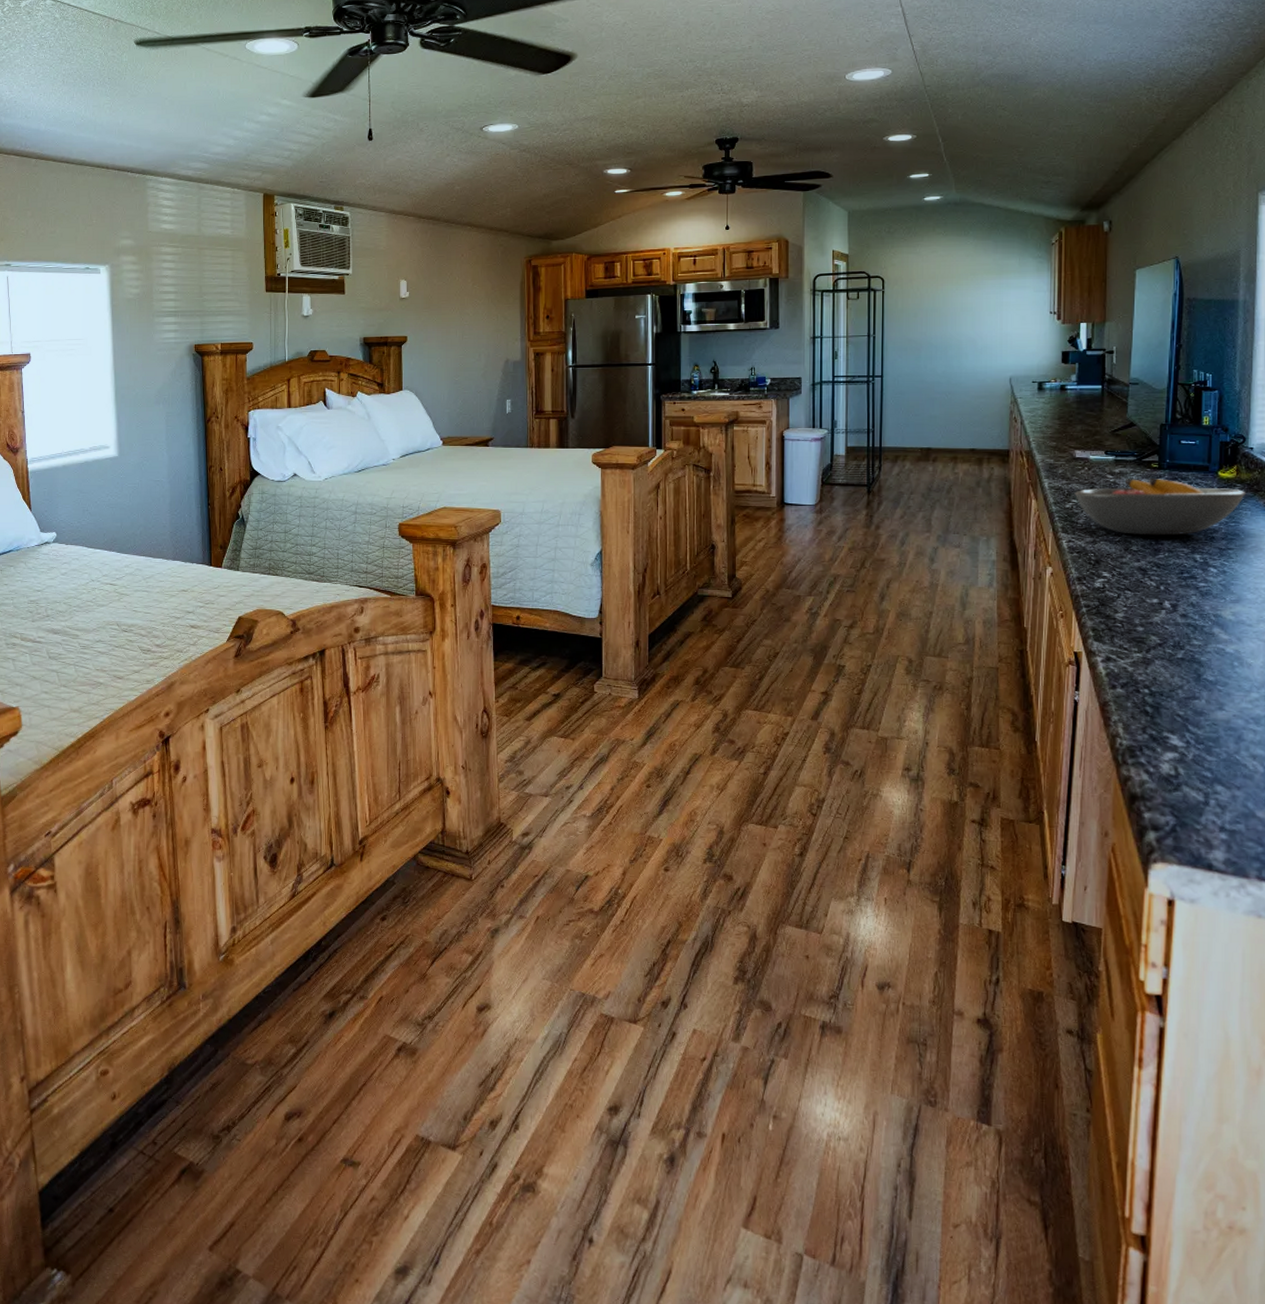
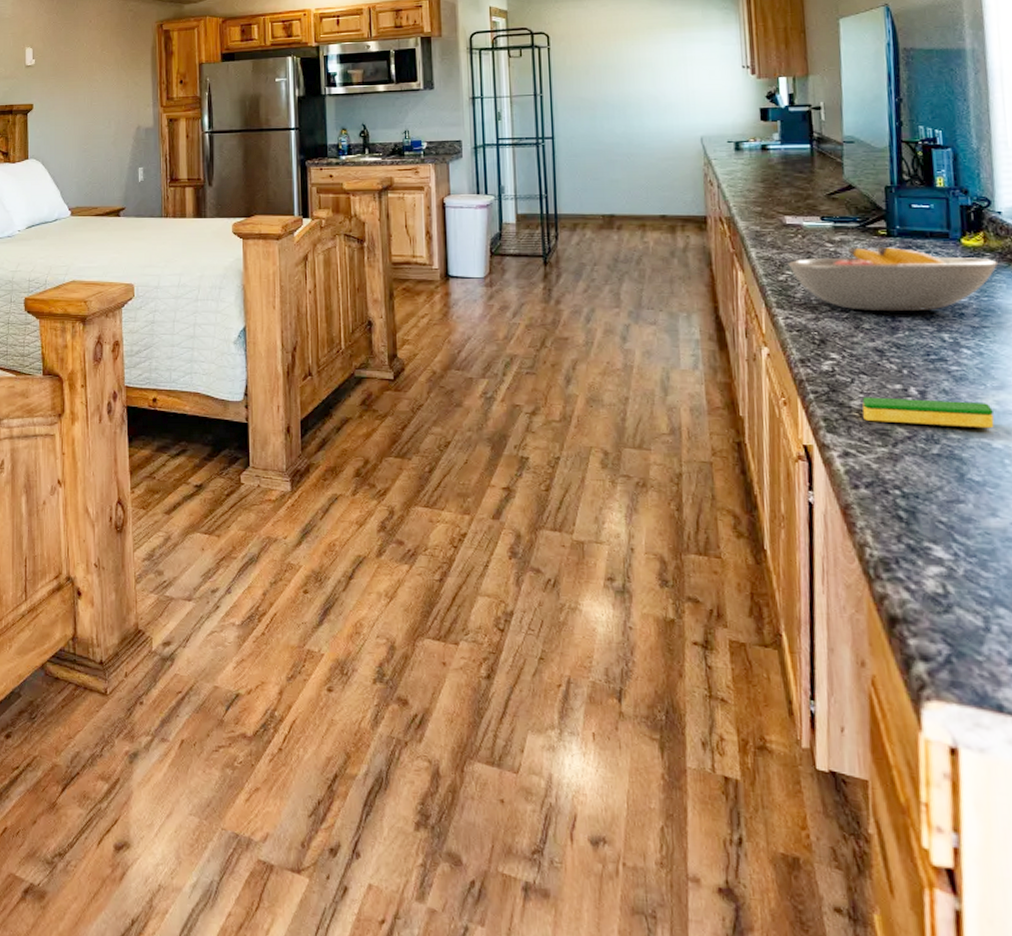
dish sponge: none [1125,610,1229,636] -> present [862,397,994,429]

